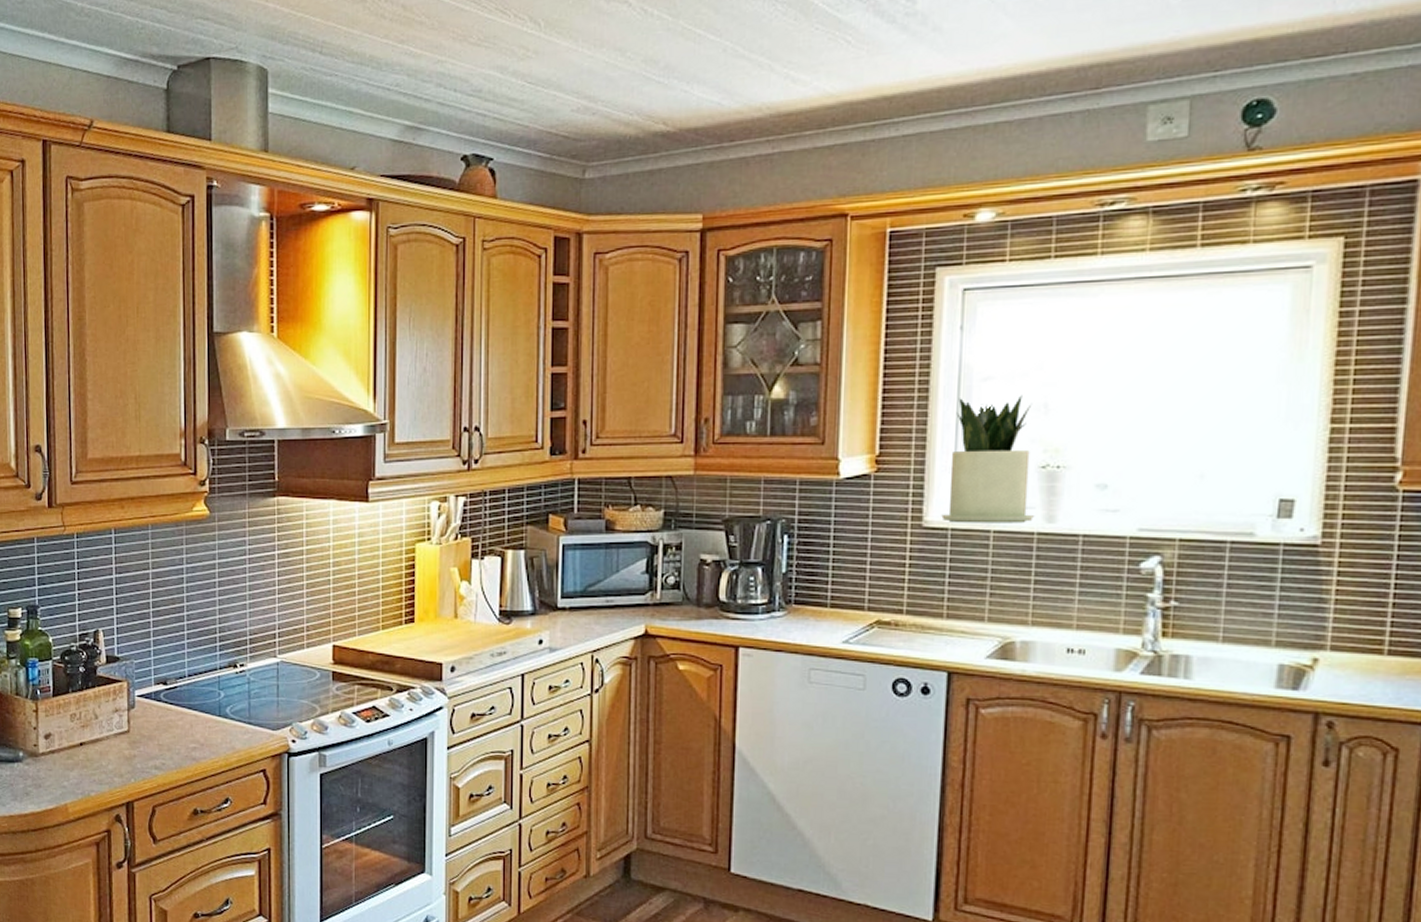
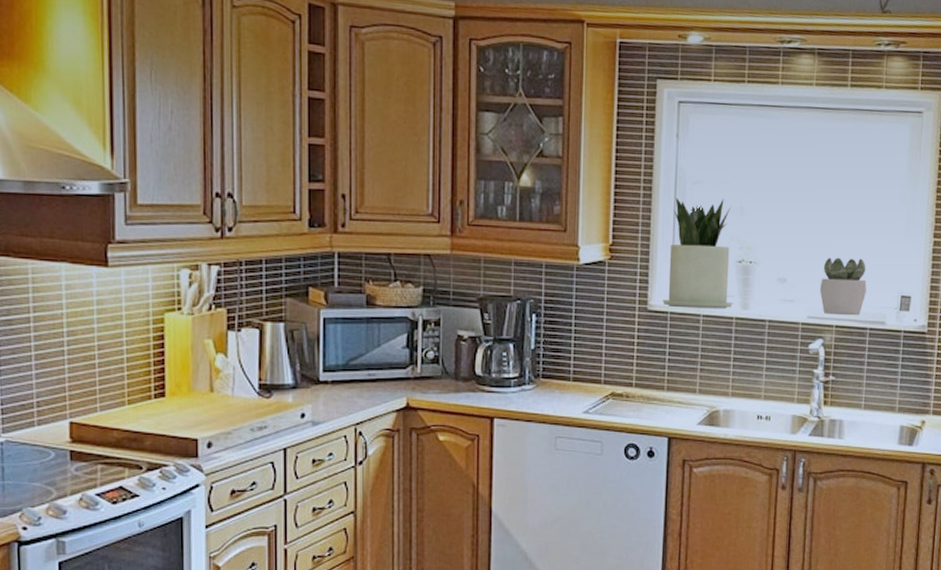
succulent plant: none [1155,455,1226,527] -> present [819,257,867,316]

